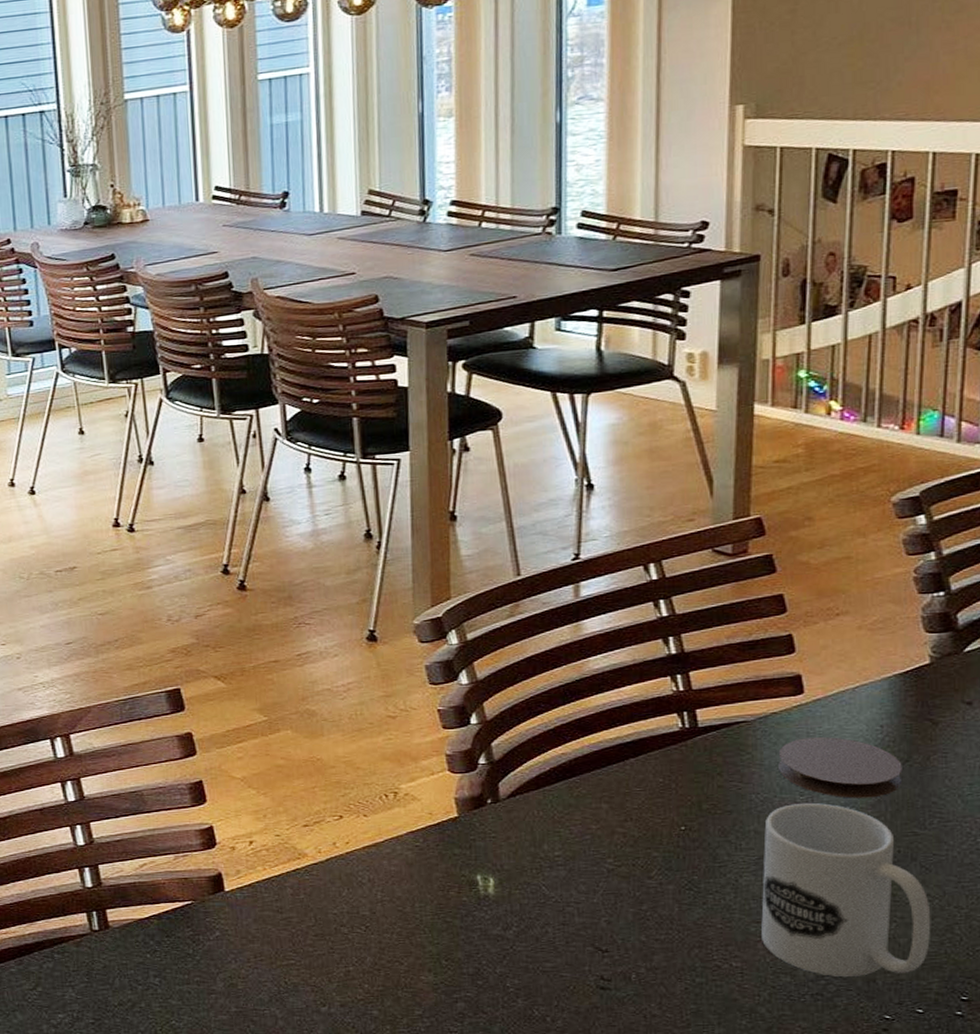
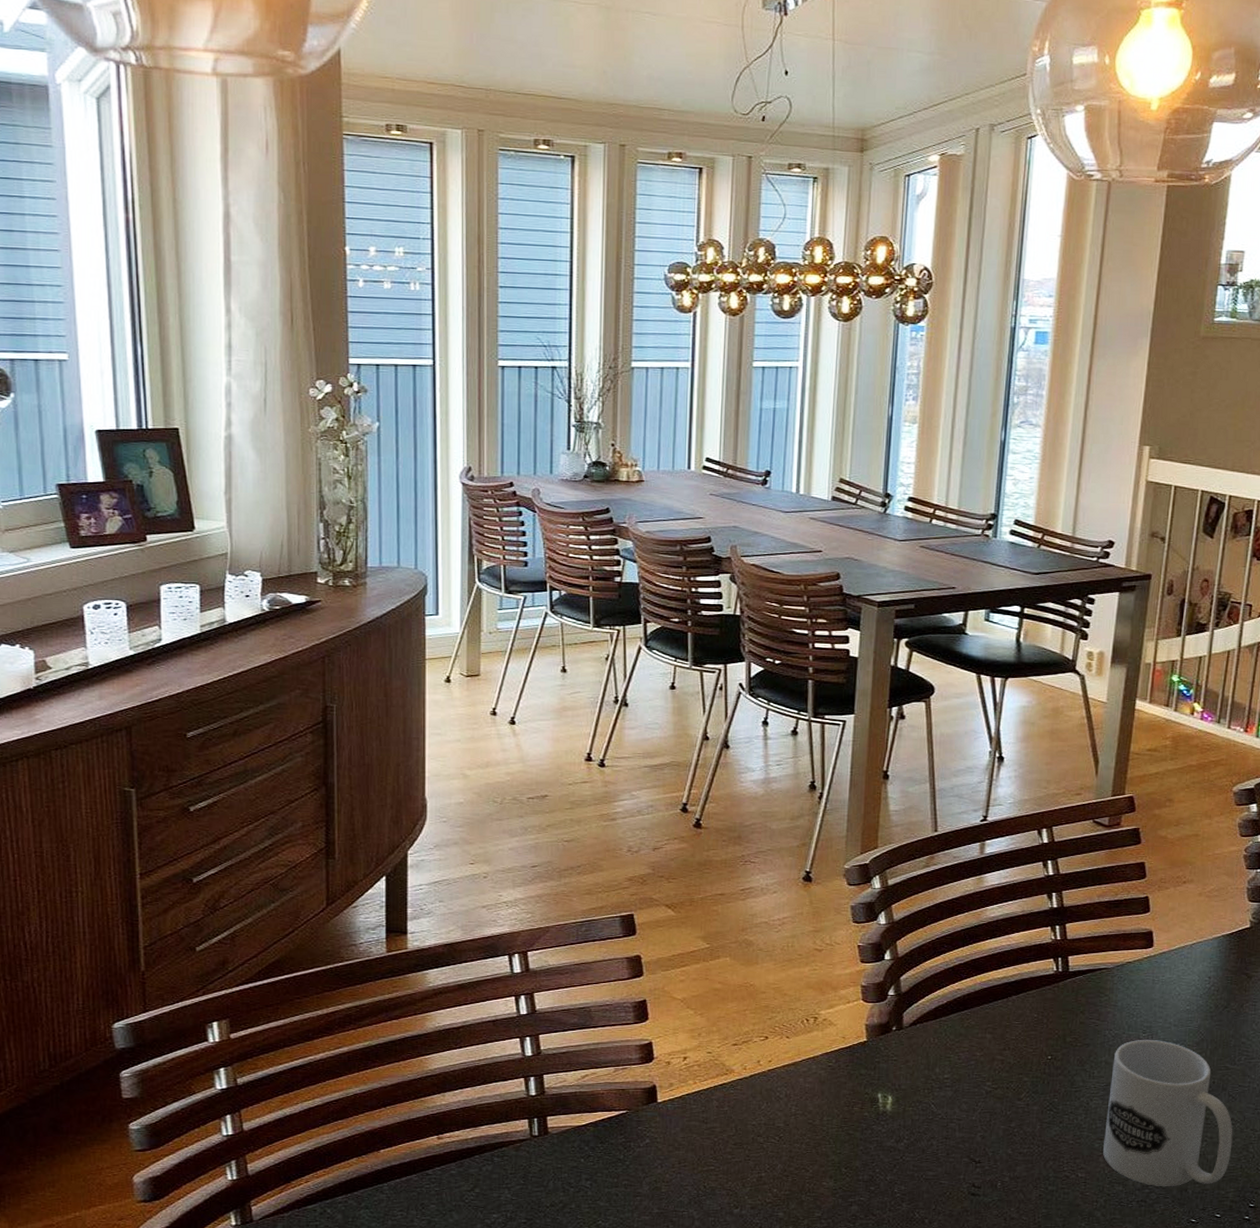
coaster: present [778,737,902,798] -> none [1128,985,1222,1037]

